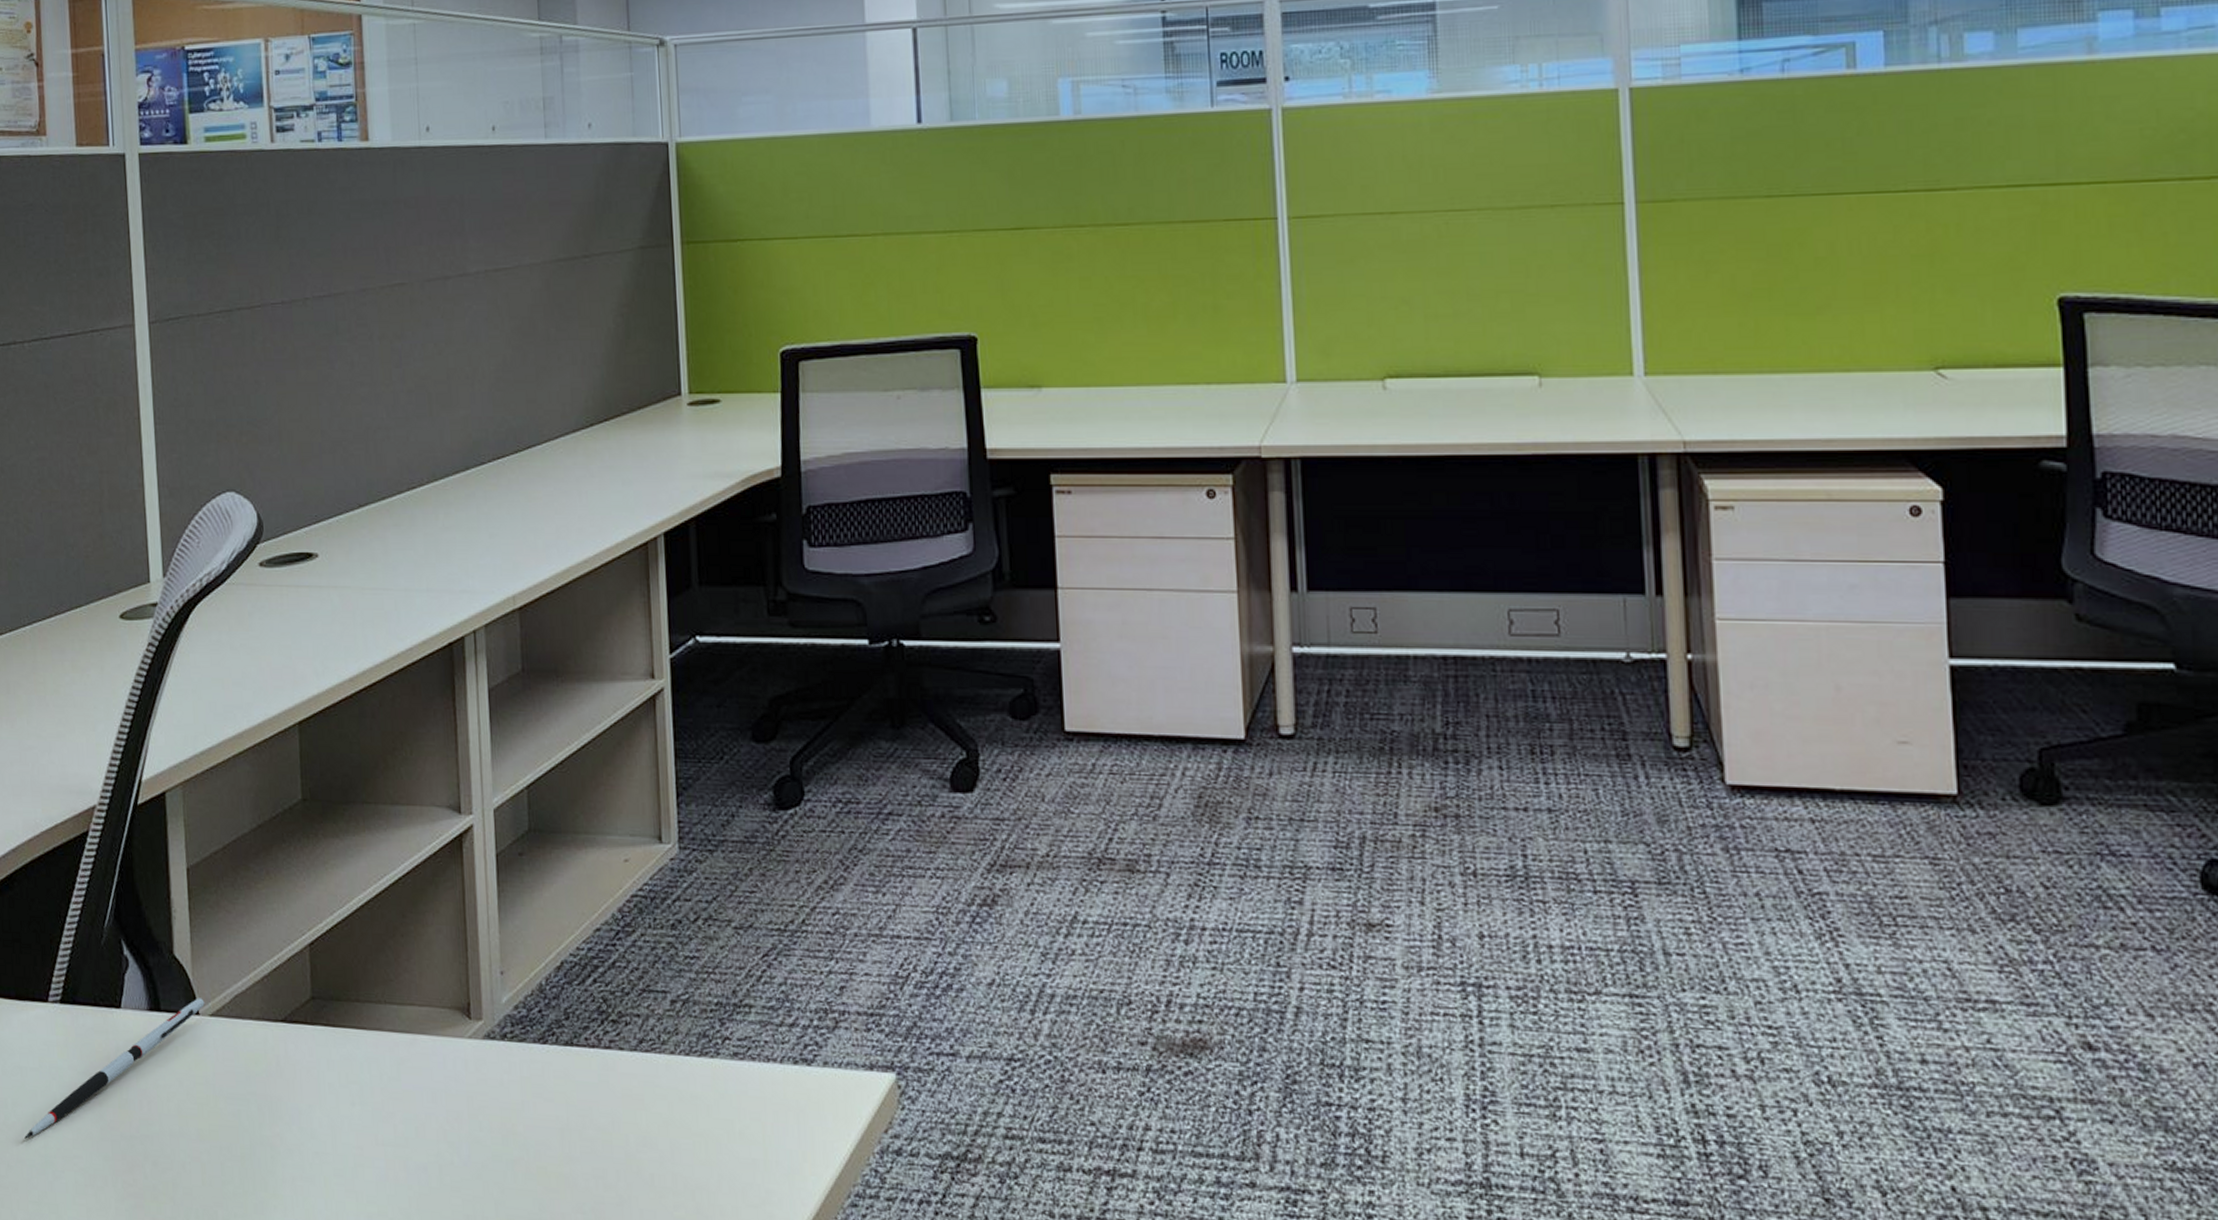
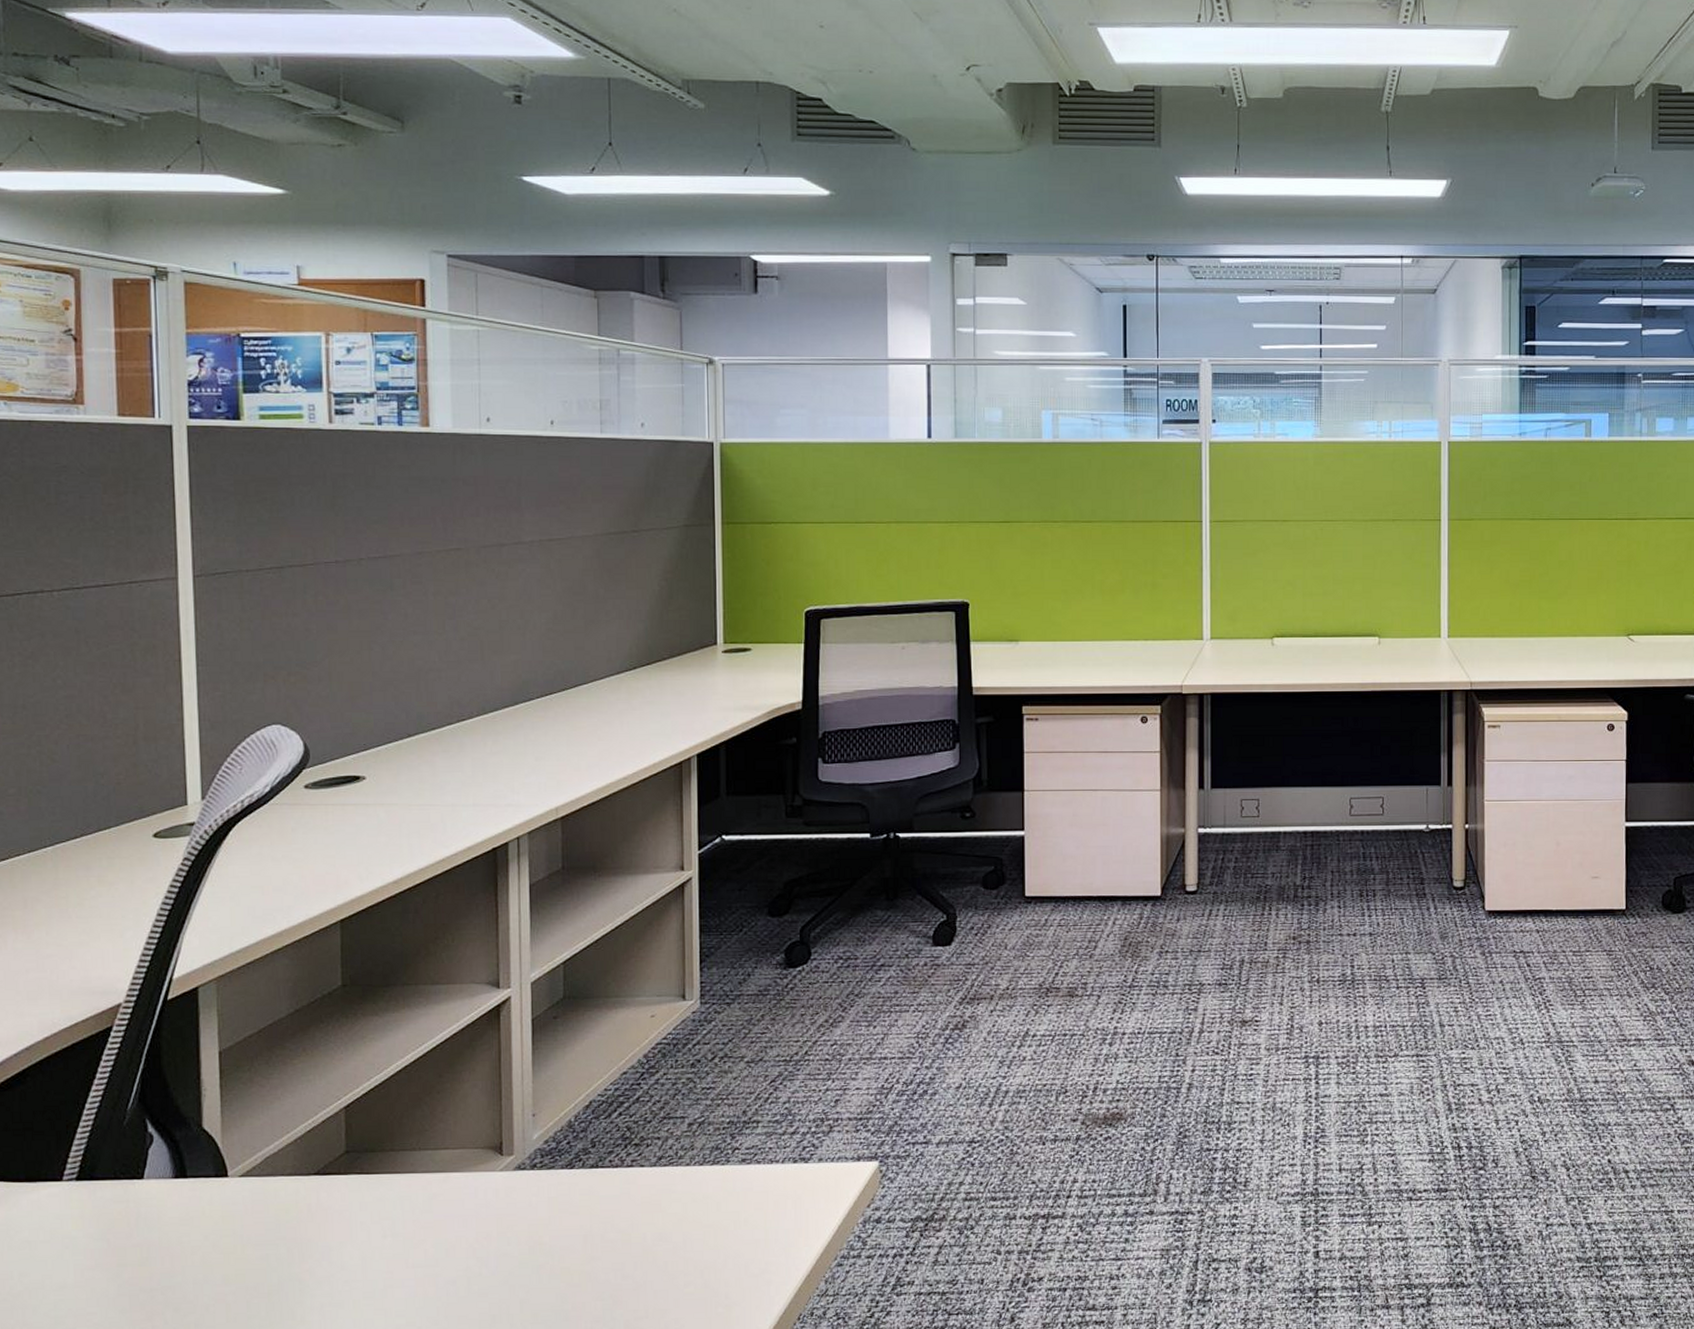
pen: present [24,997,205,1139] -> none [32,1162,234,1305]

